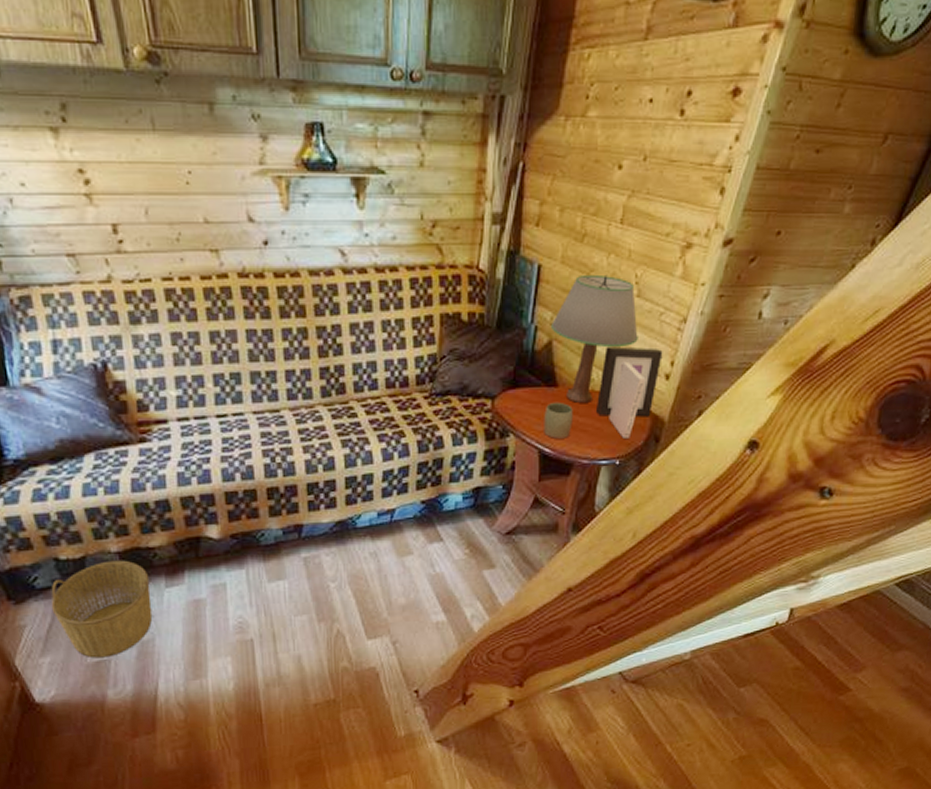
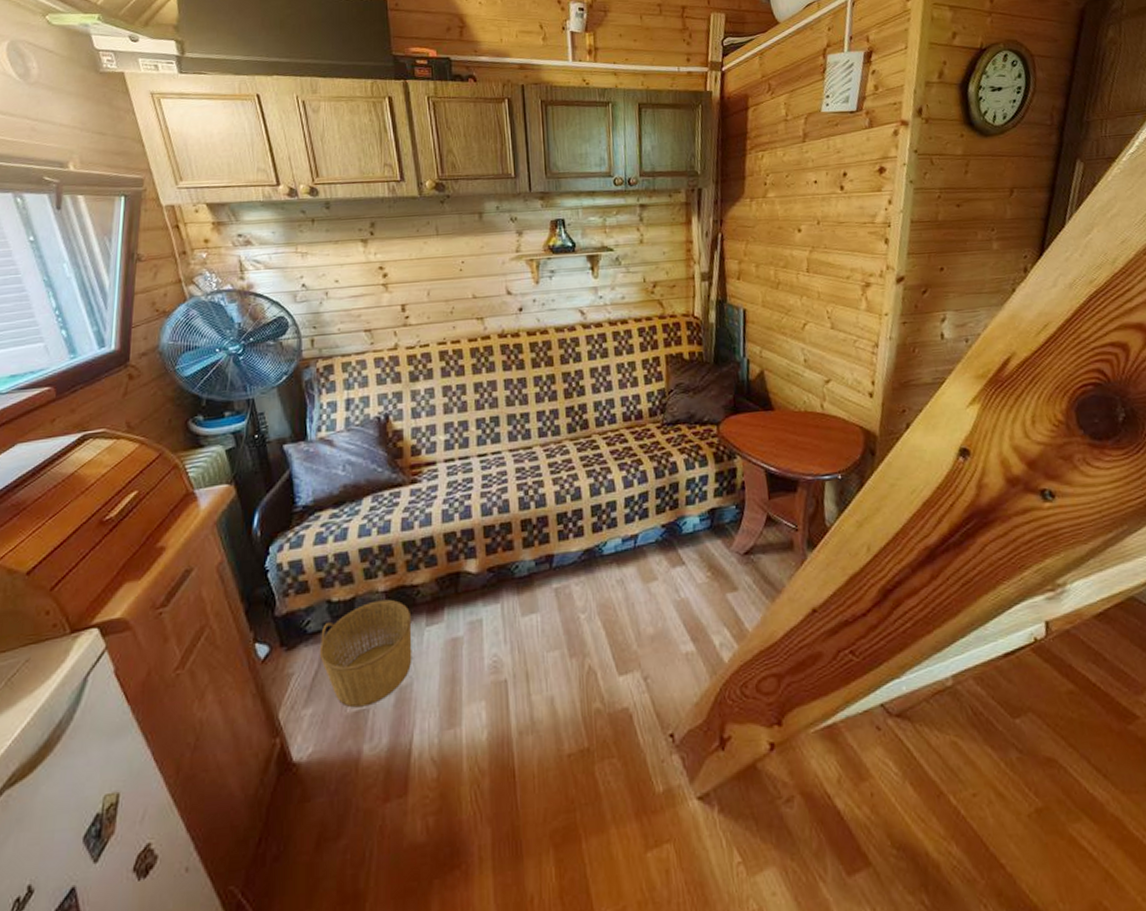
mug: present [544,401,573,439] -> none [765,423,793,458]
table lamp: present [550,274,638,404] -> none [760,312,839,425]
picture frame: present [596,346,663,417] -> none [811,371,863,434]
book: present [609,363,646,438] -> none [824,385,853,454]

